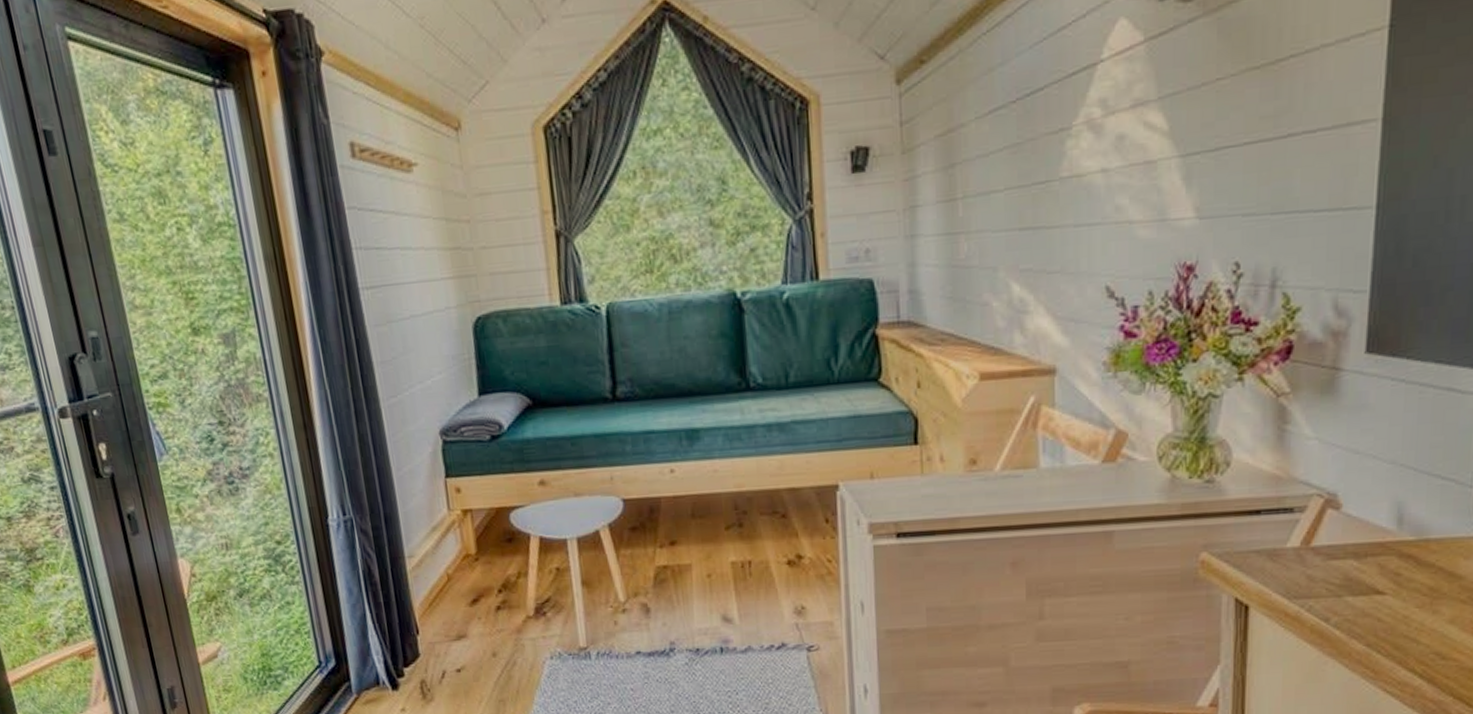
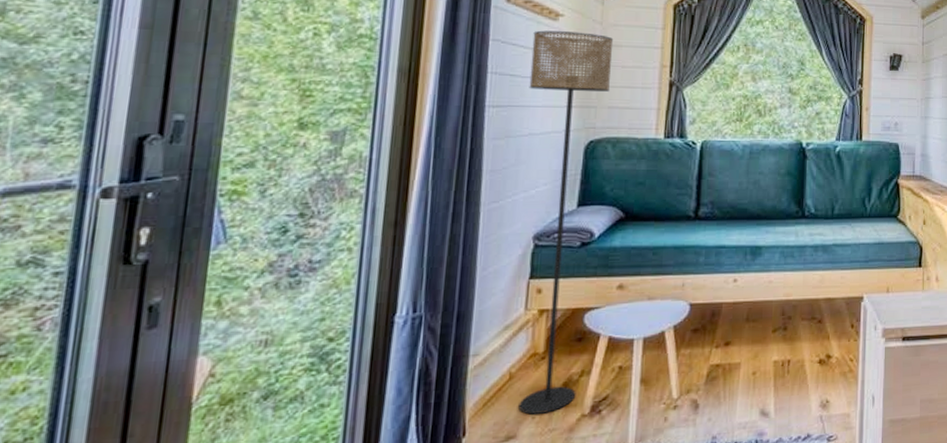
floor lamp: none [389,182,517,615] -> present [518,30,614,415]

